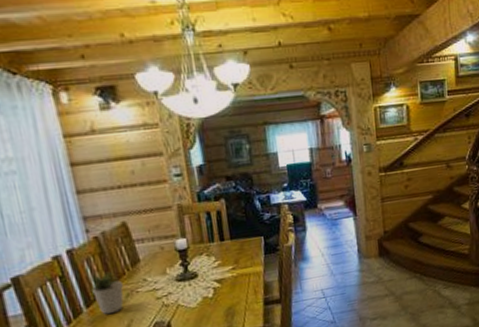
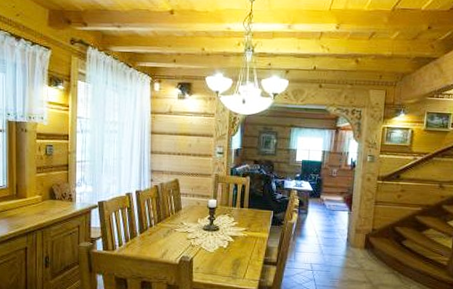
potted plant: present [90,271,124,314] -> none [145,210,167,242]

